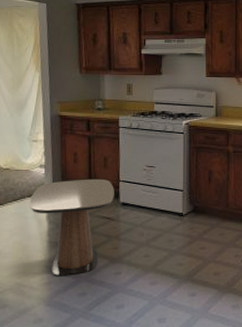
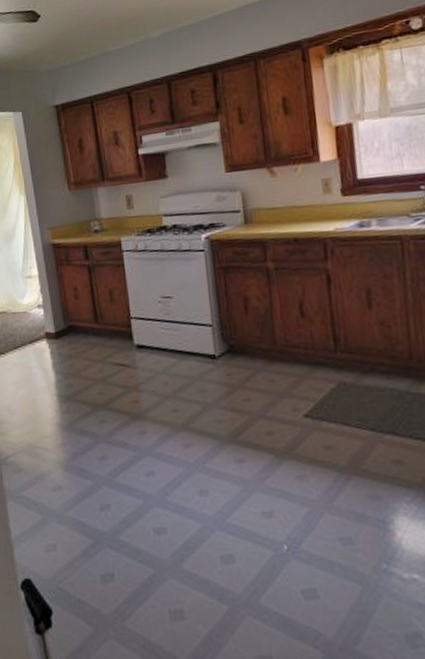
side table: present [29,178,114,275] -> none [31,316,127,435]

